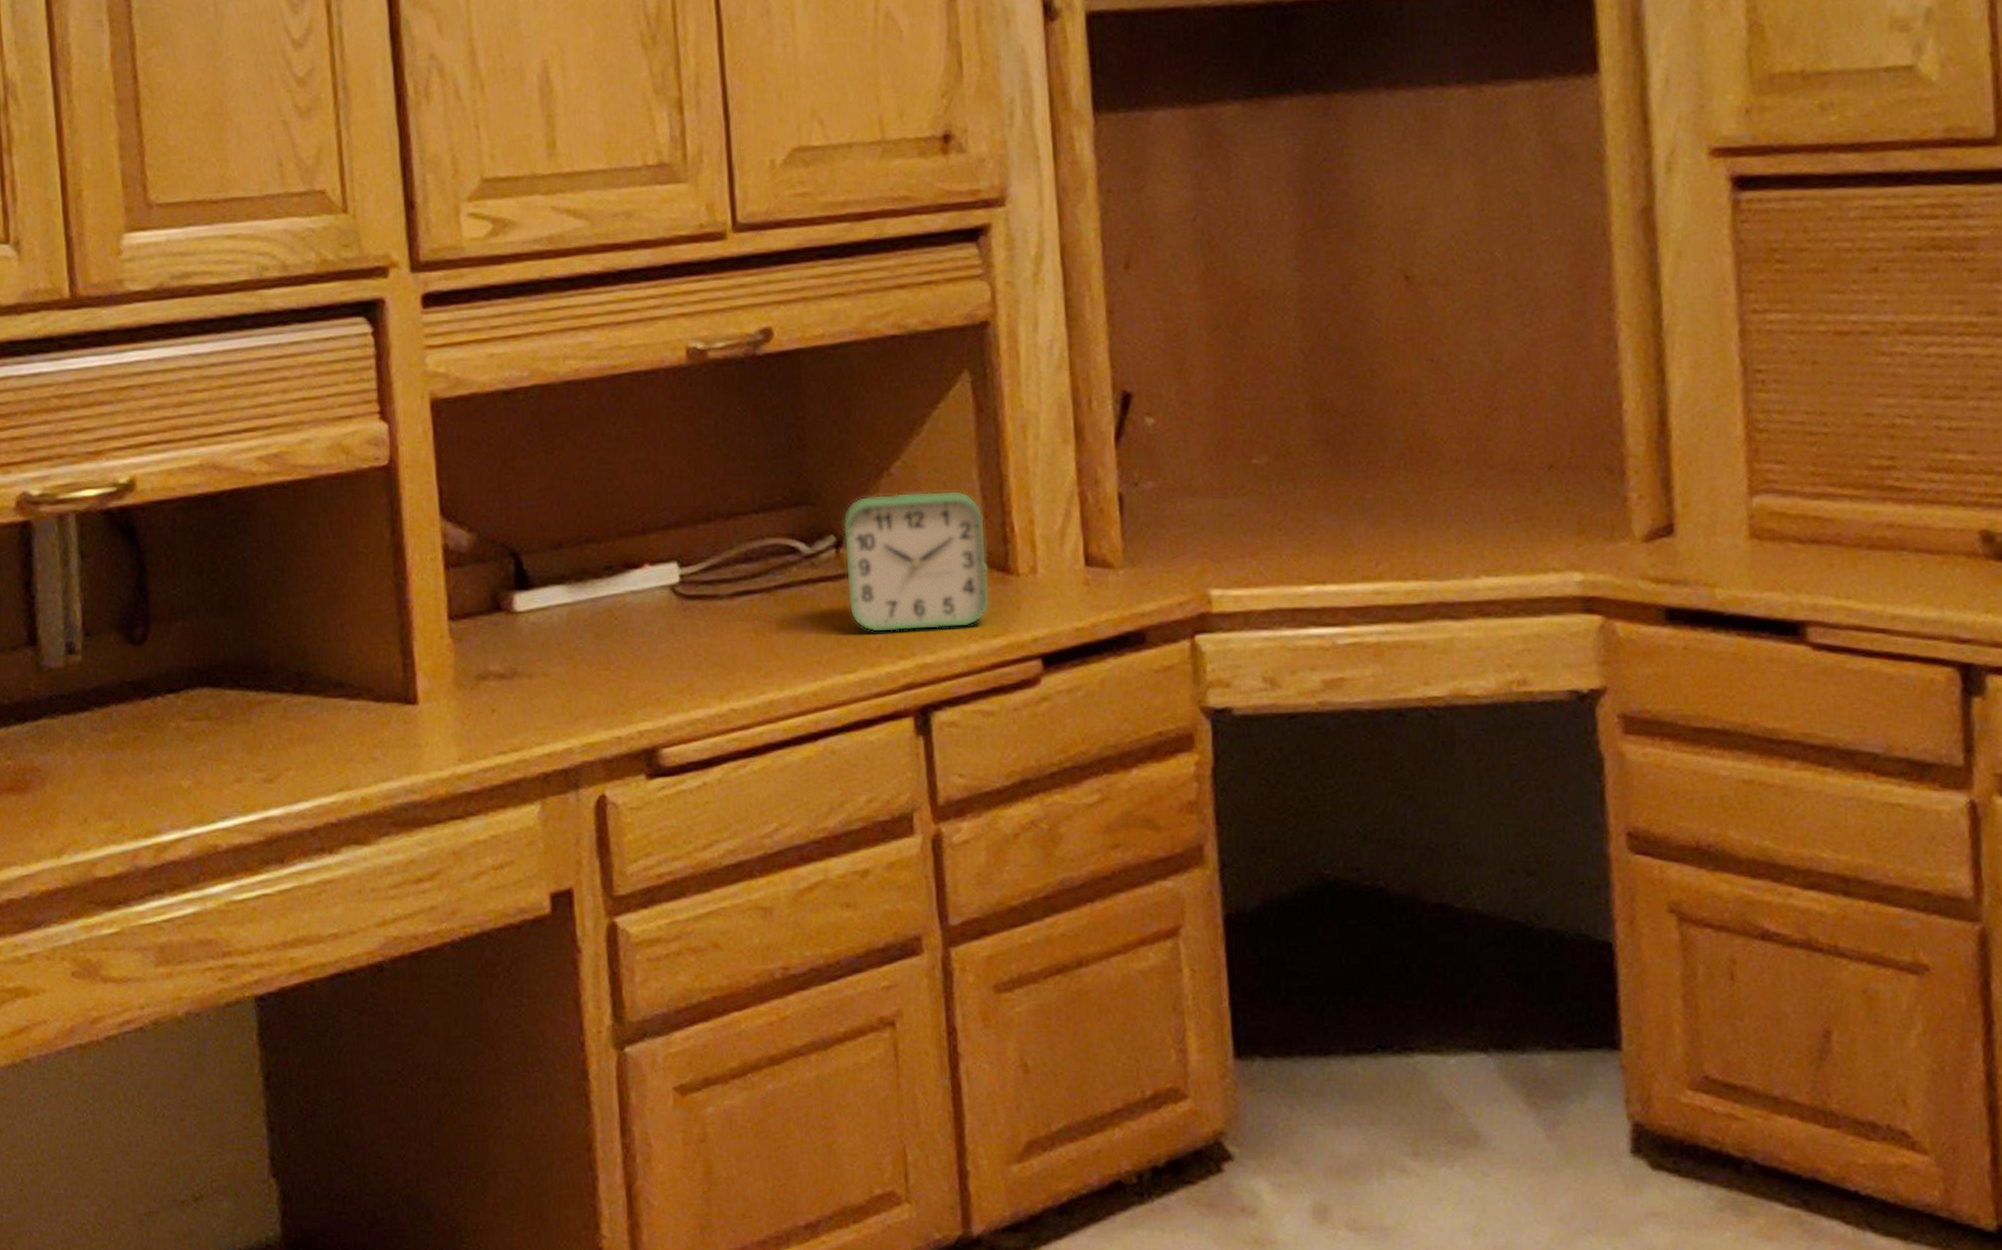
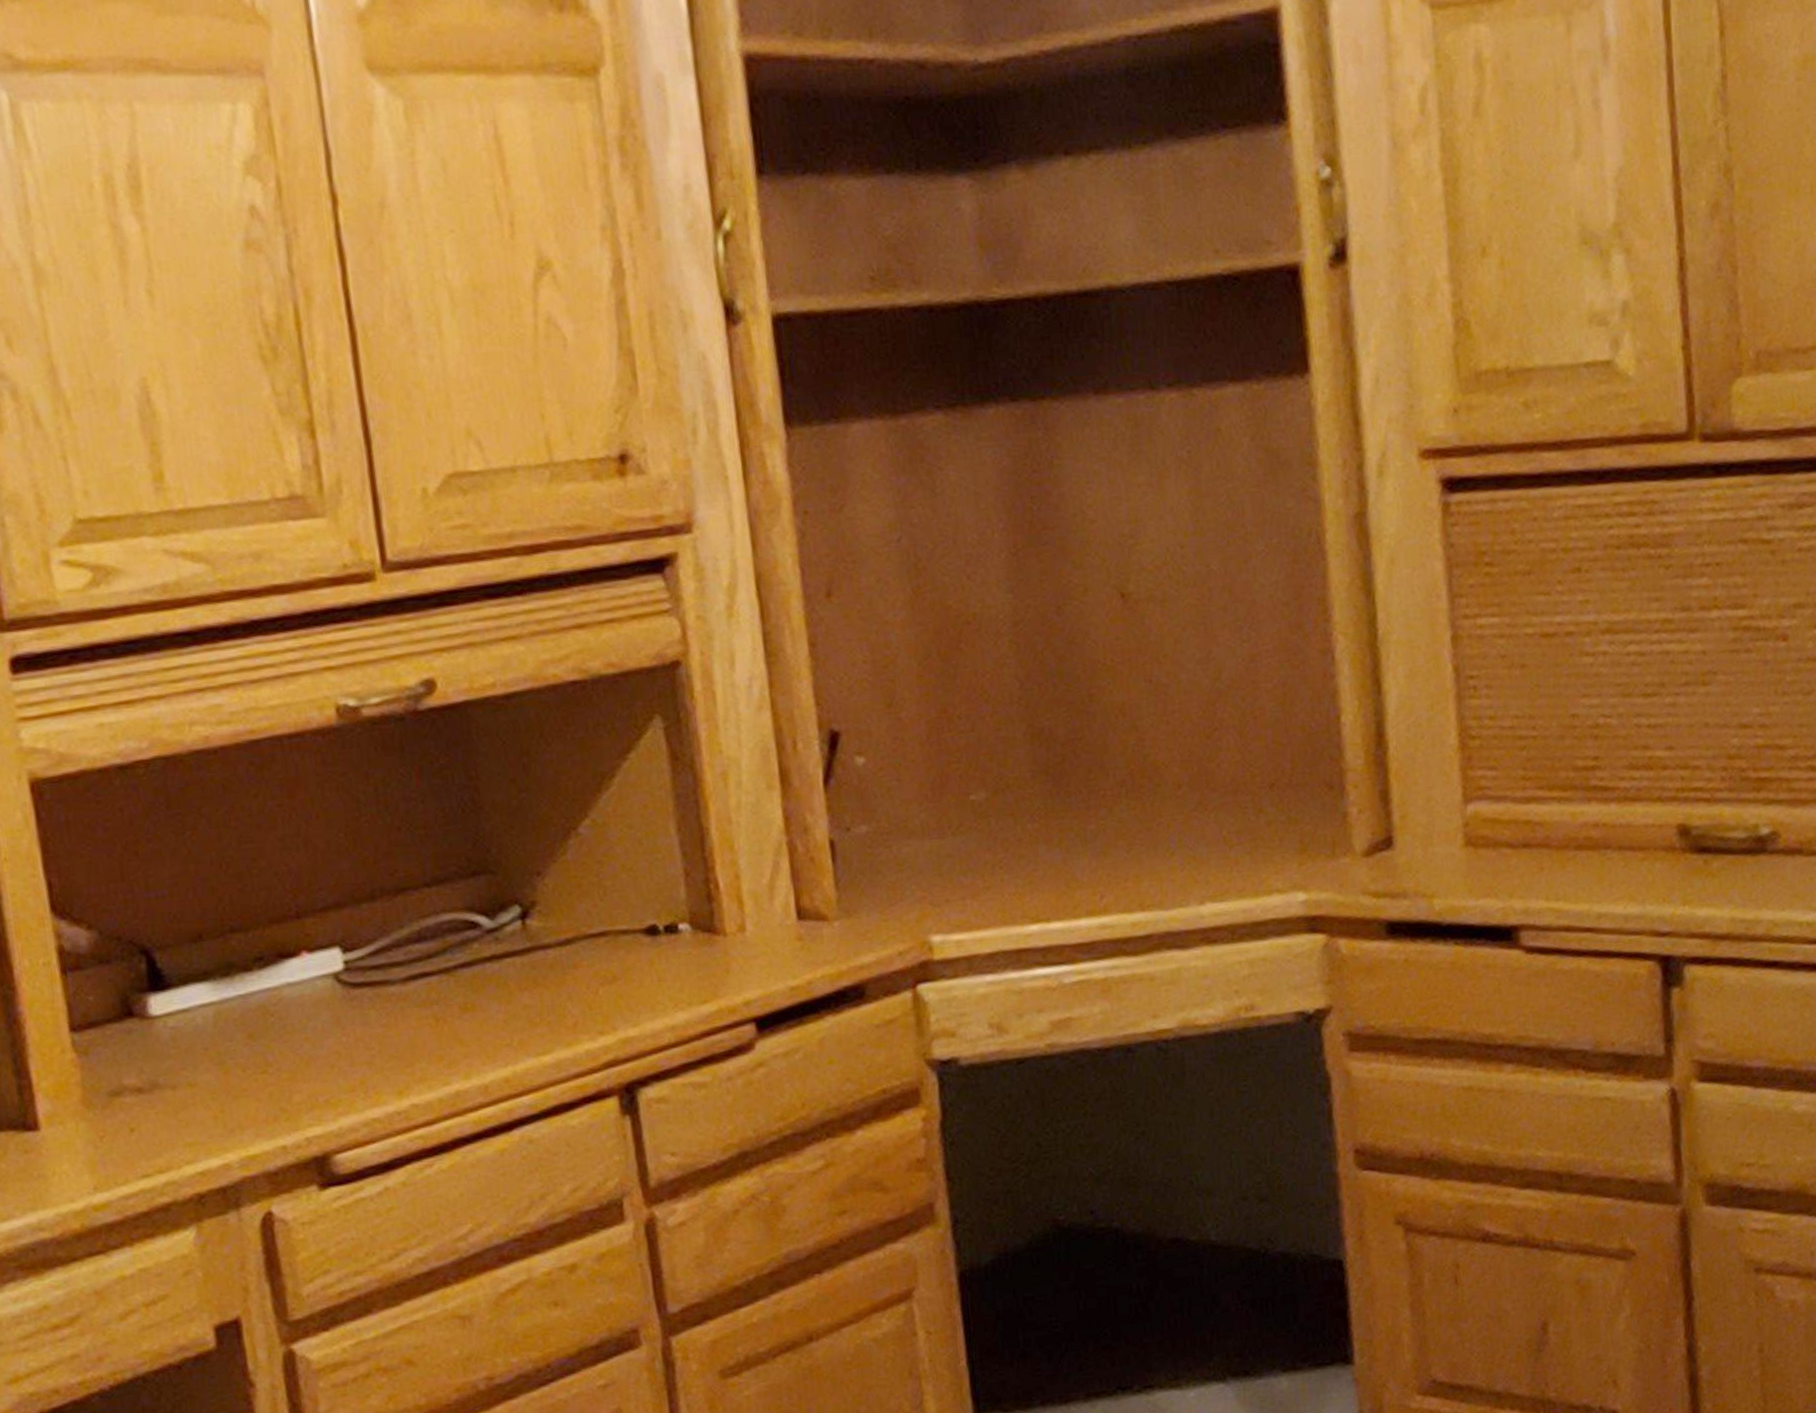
alarm clock: present [843,490,990,633] -> none [527,847,696,1009]

